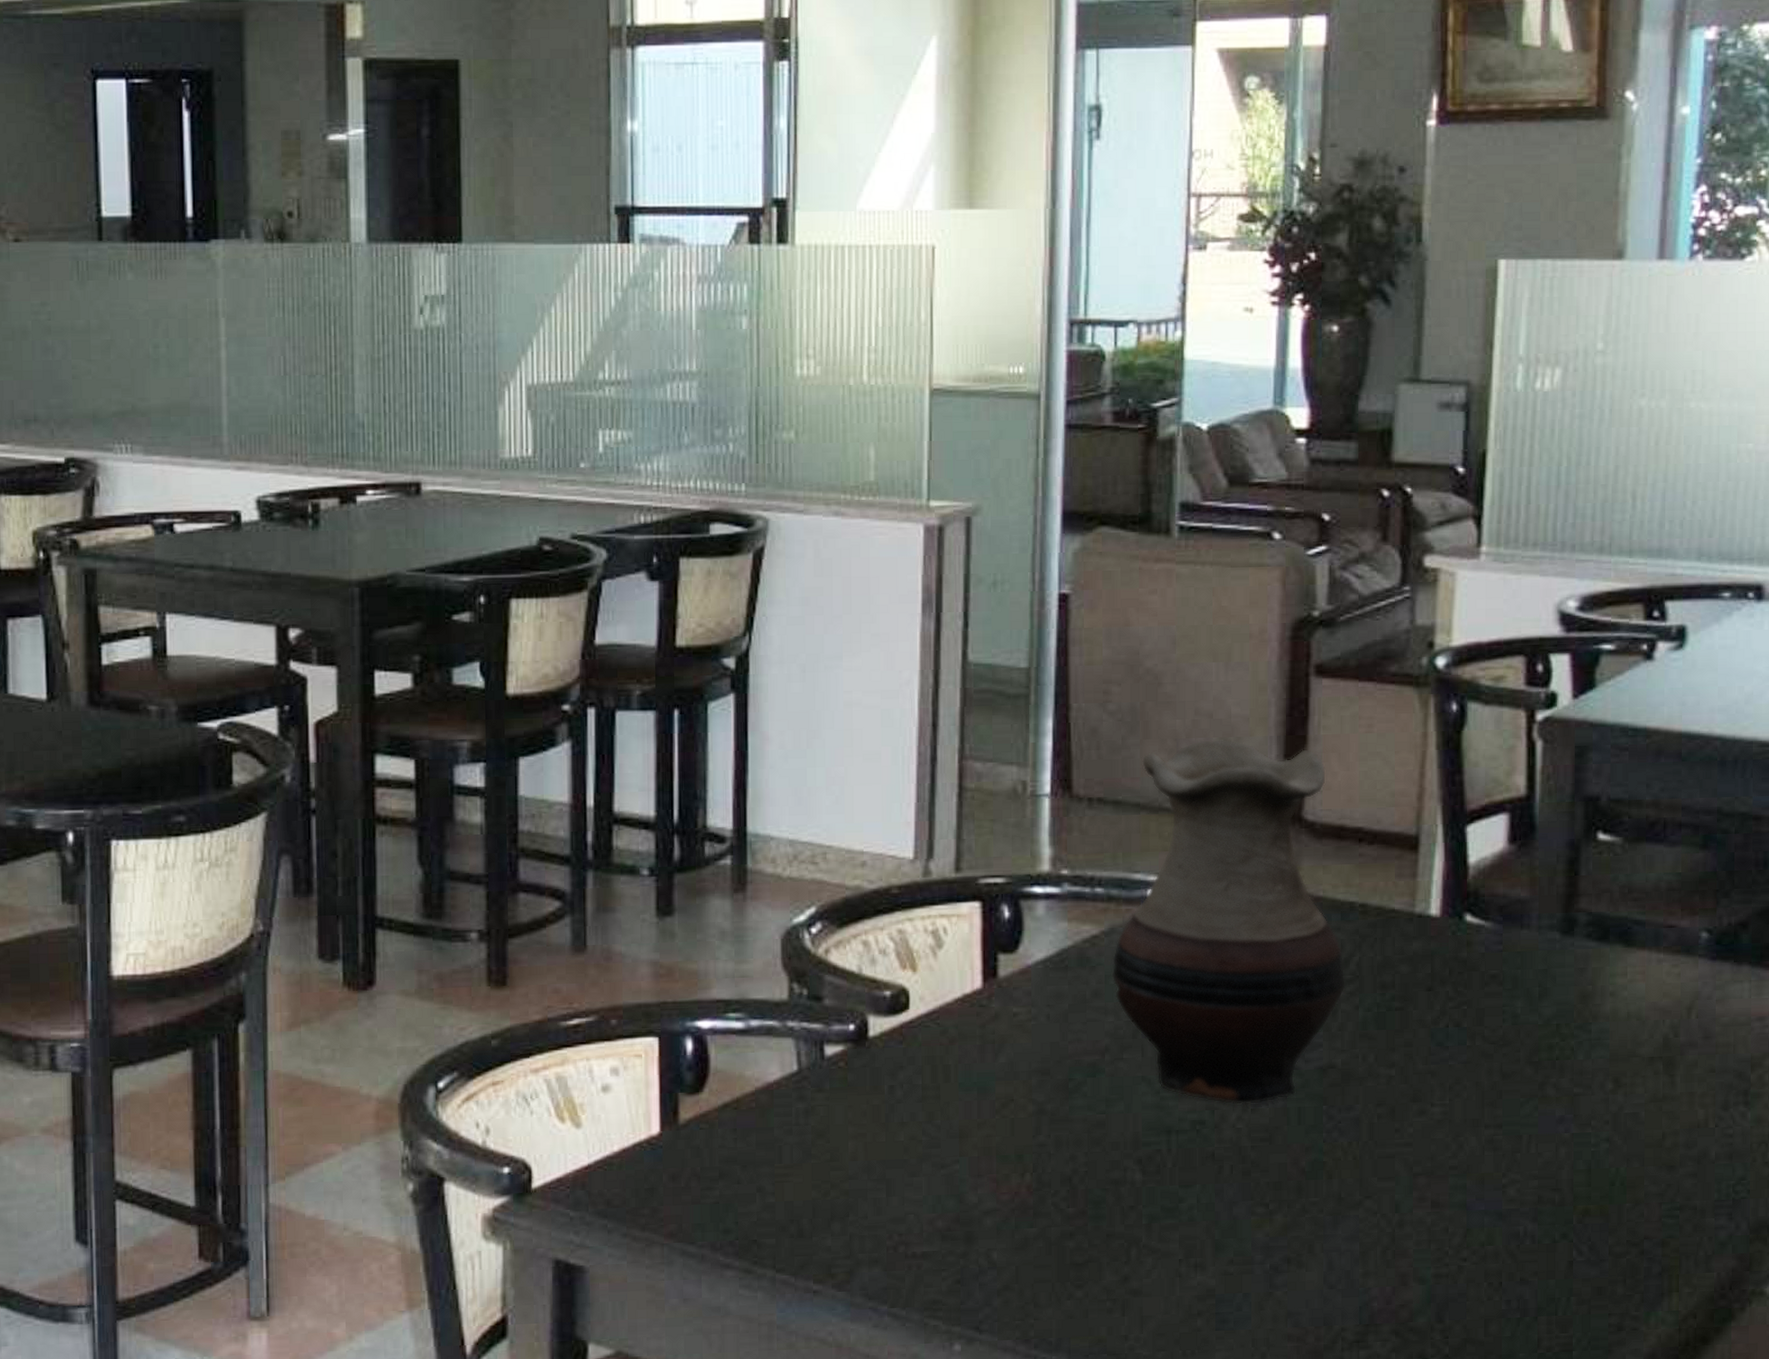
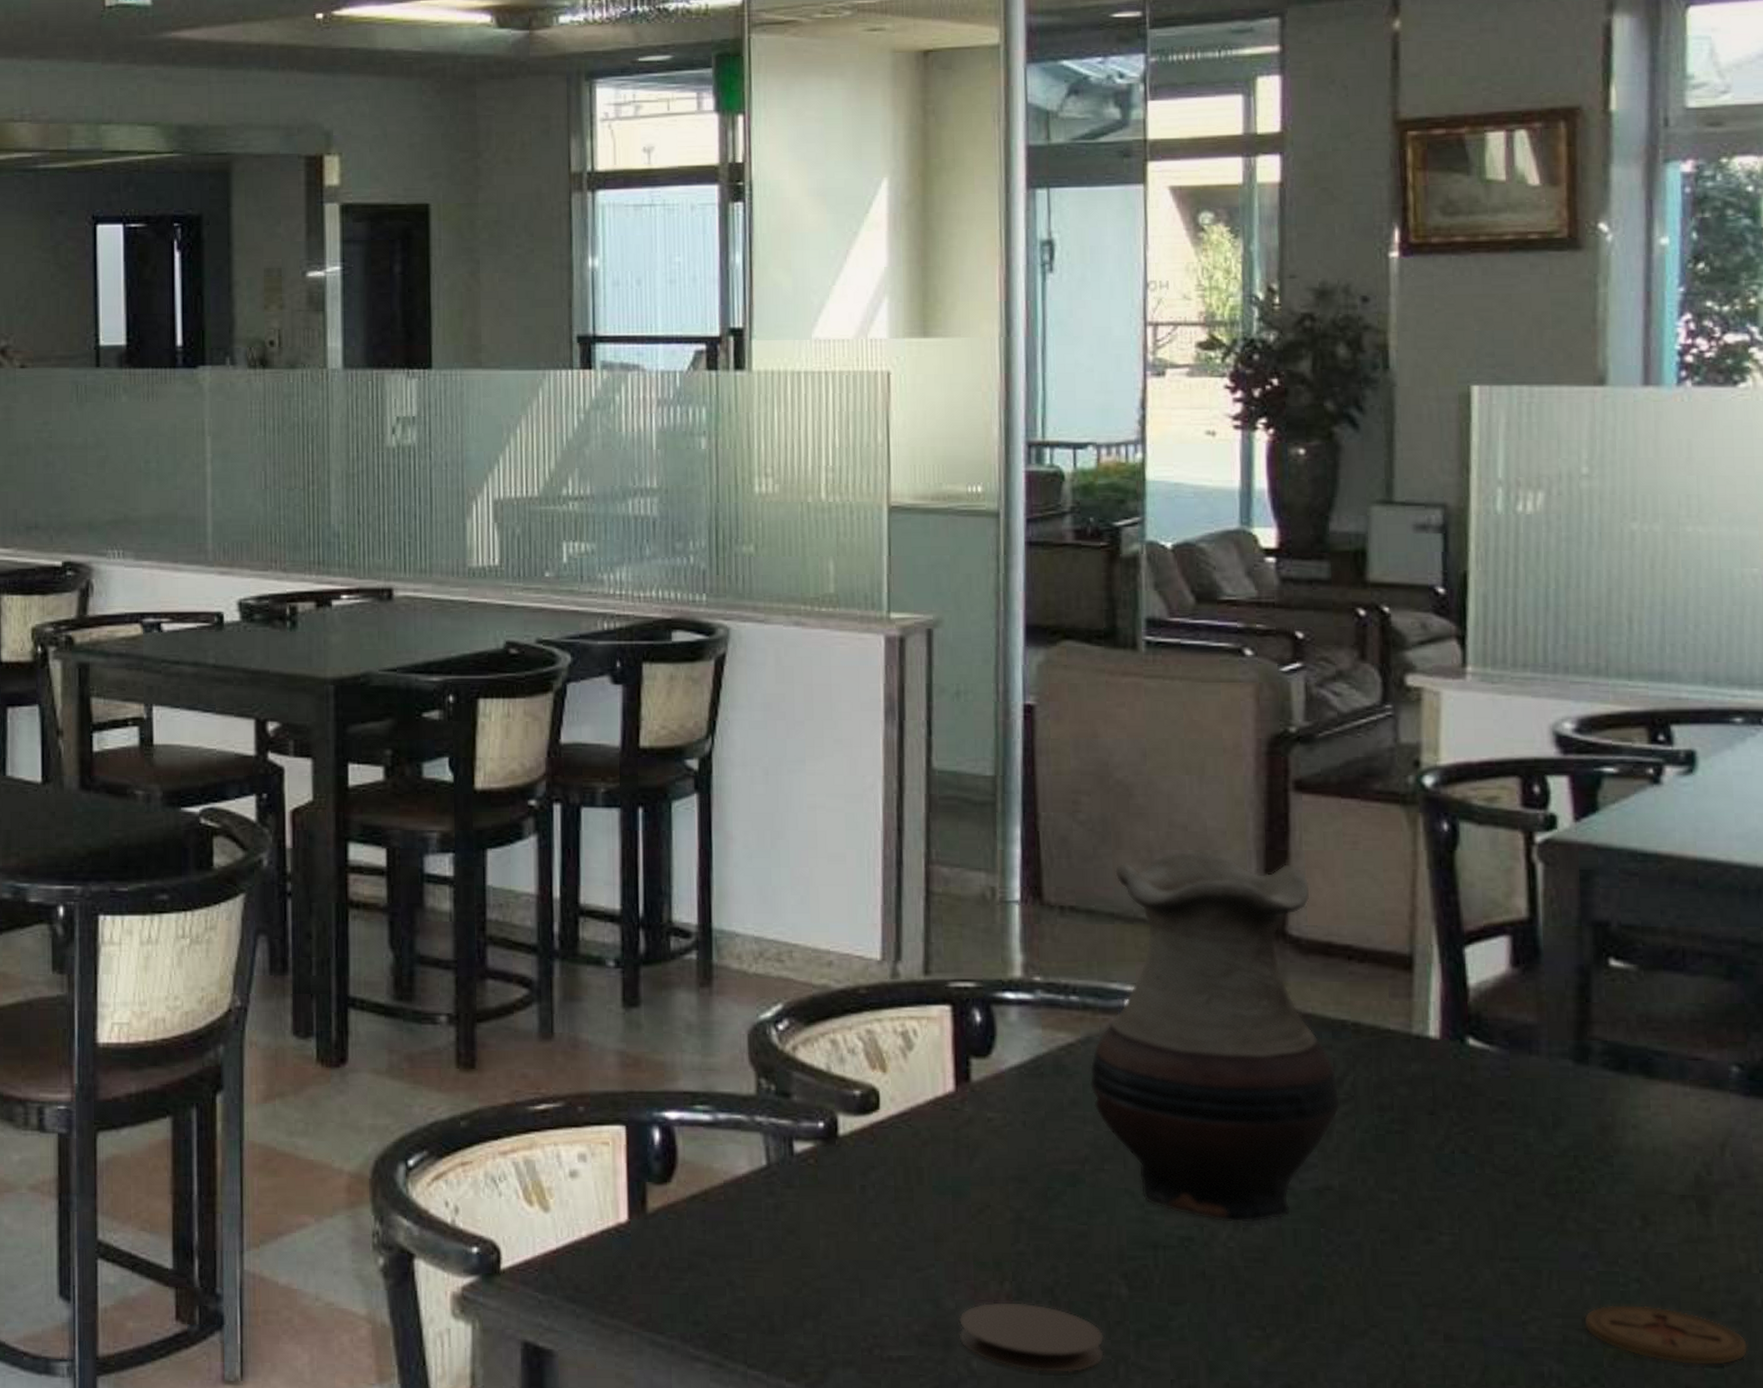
coaster: none [980,1192,1119,1261] -> present [958,1301,1105,1374]
coaster: none [1558,1162,1701,1218] -> present [1584,1304,1749,1366]

